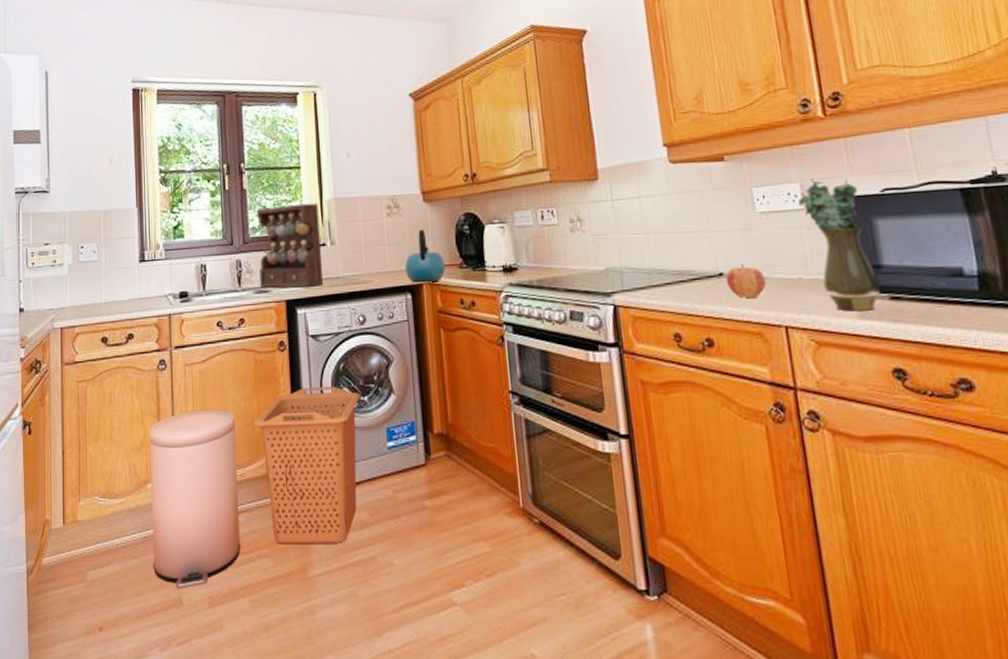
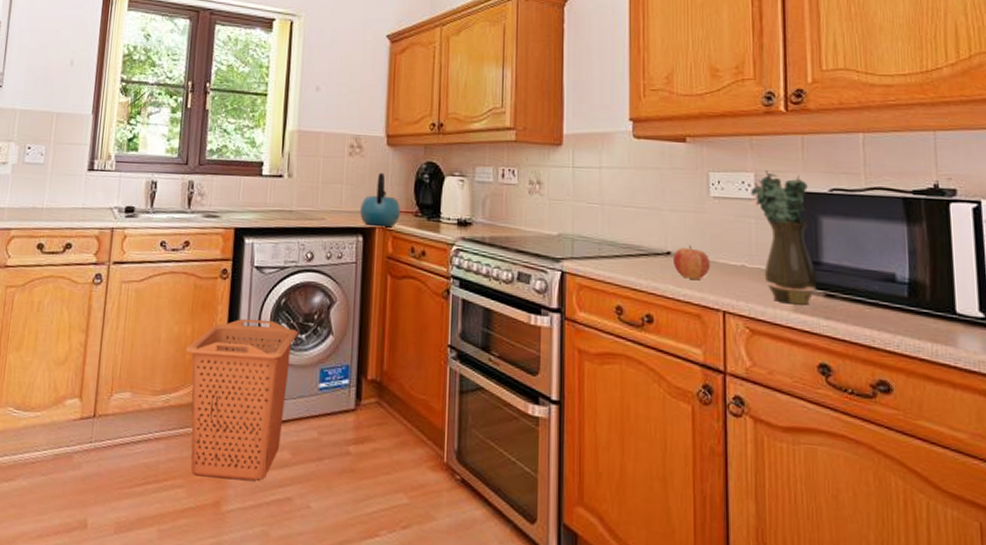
pedal bin: present [149,408,241,589] -> none [61,329,167,512]
spice rack: present [256,203,323,289] -> none [210,131,280,219]

